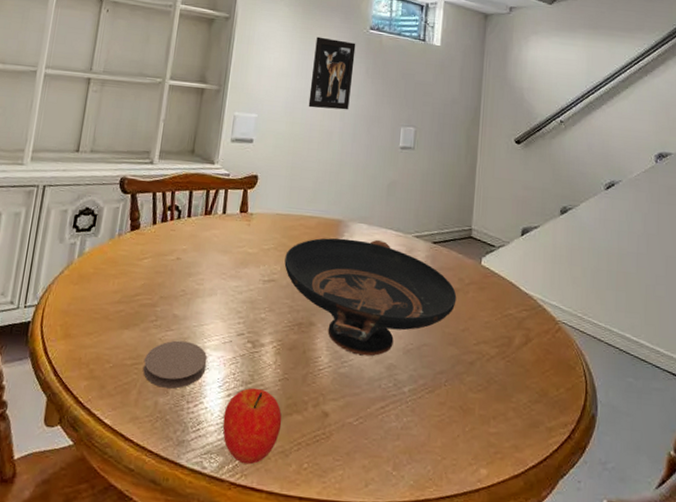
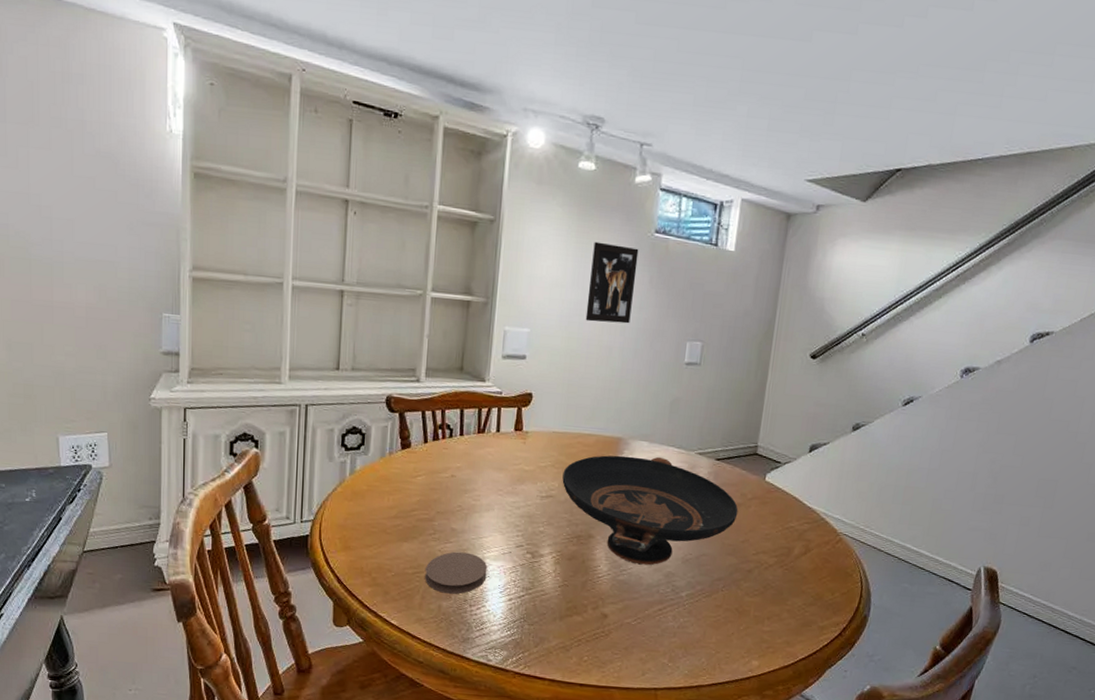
fruit: present [222,387,282,465] -> none [505,593,563,658]

